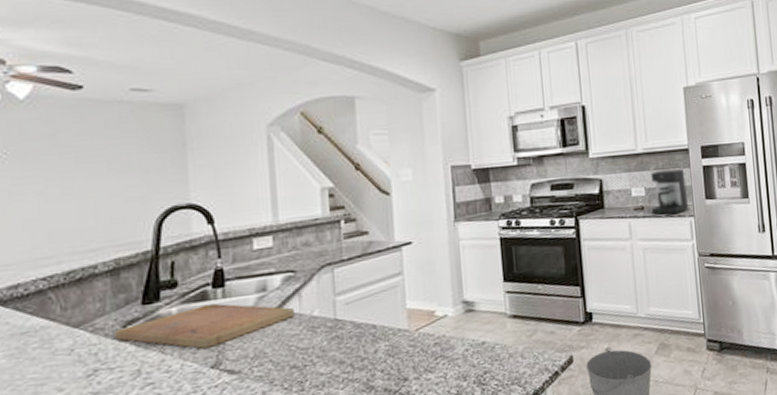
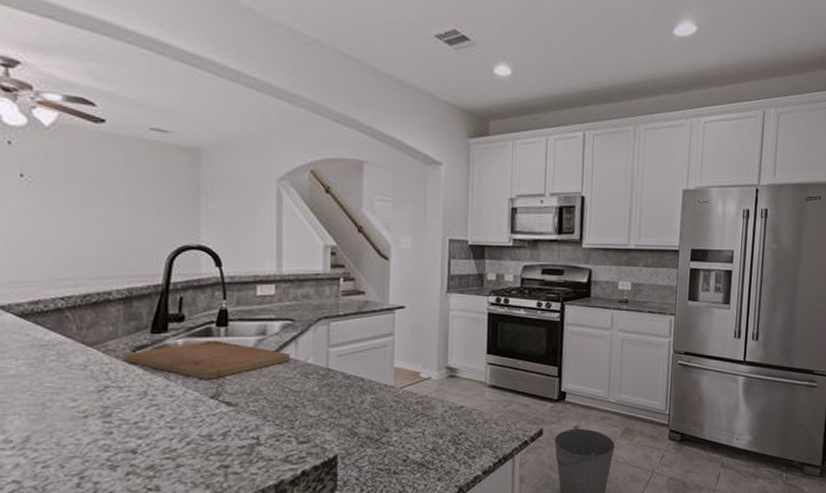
coffee maker: present [651,168,689,215] -> none [635,267,672,311]

